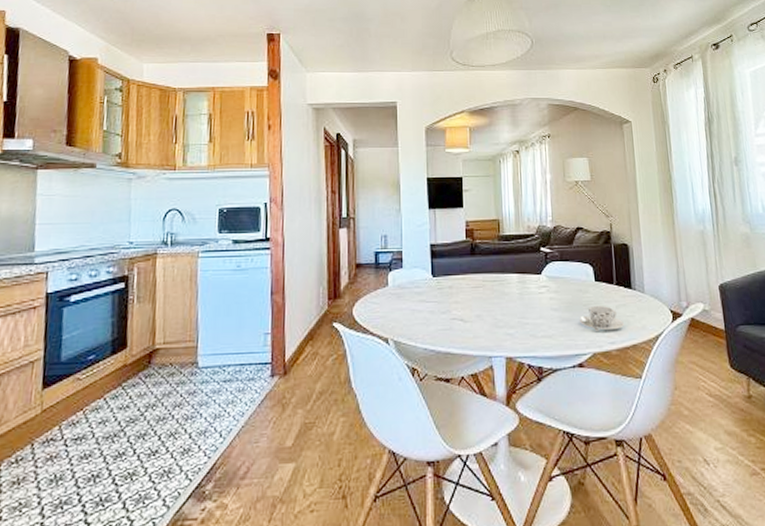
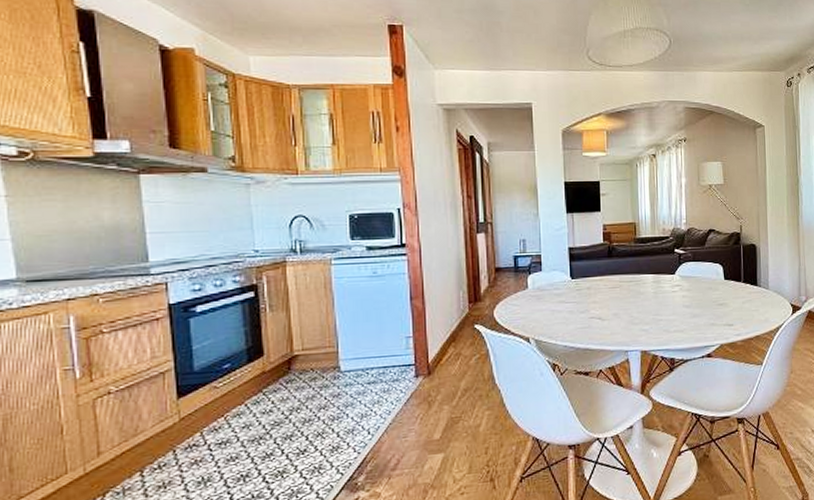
teacup: present [580,306,624,333] -> none [709,302,749,326]

